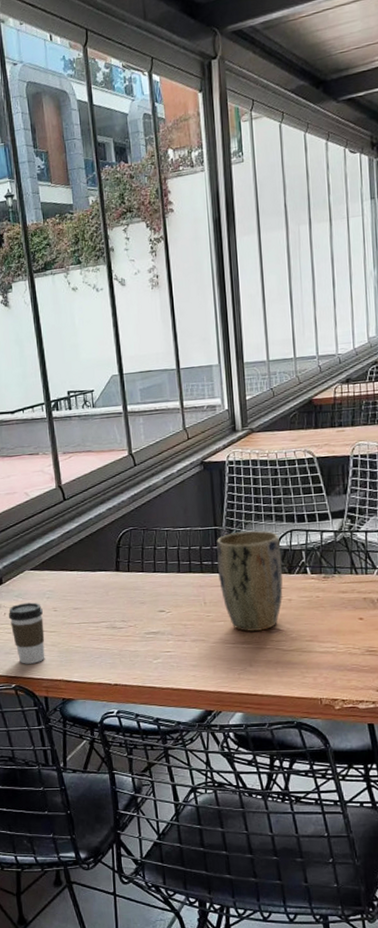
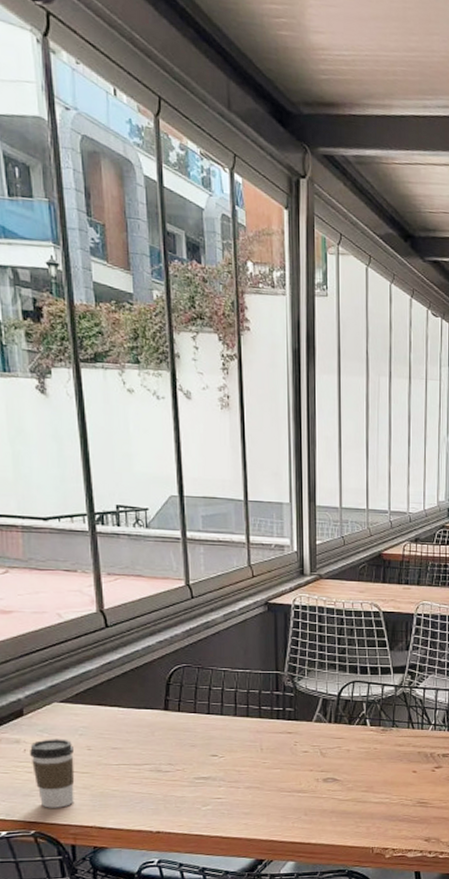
plant pot: present [216,530,283,632] -> none [276,678,343,780]

